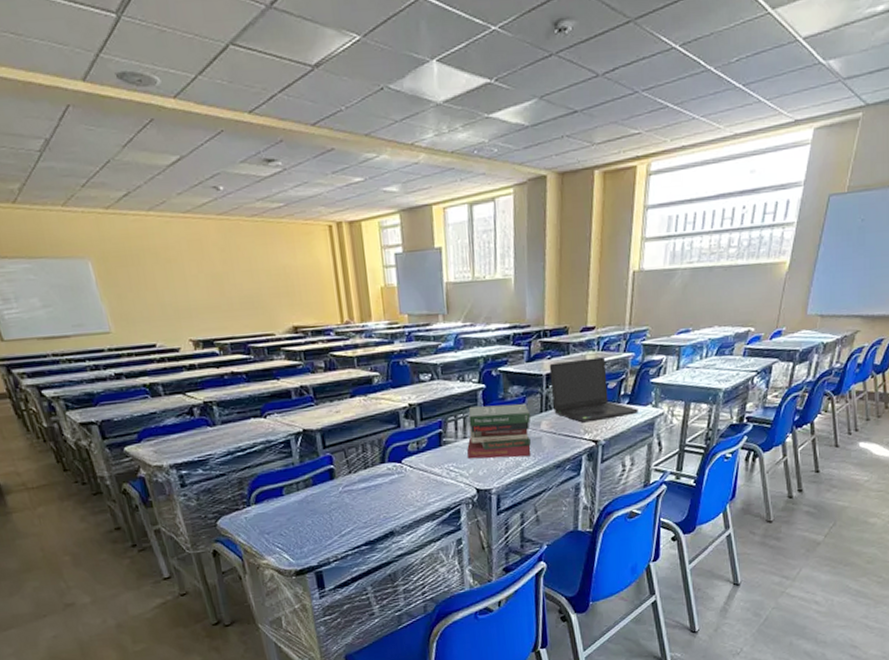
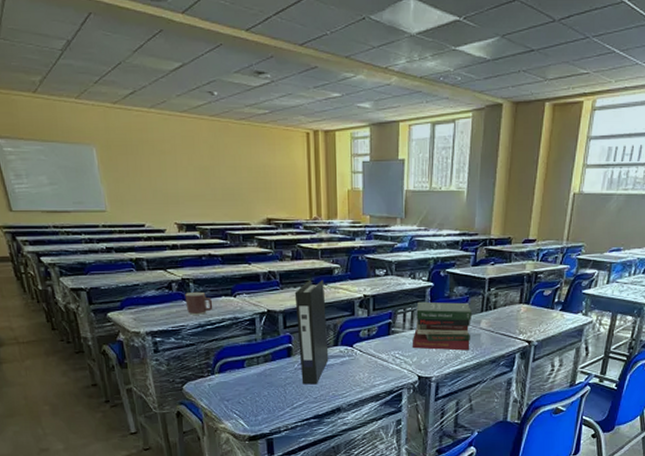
mug: none [209,414,242,442] -> present [185,291,213,315]
binder: none [331,390,376,509] -> present [294,279,329,385]
laptop: present [549,357,638,423] -> none [492,267,570,324]

